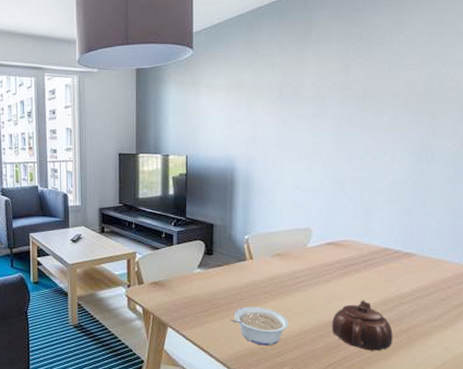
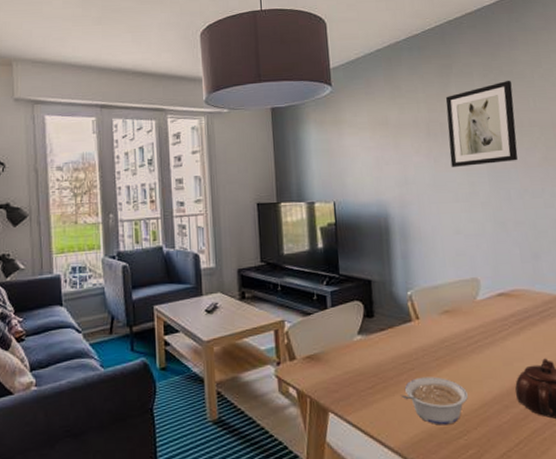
wall art: none [298,47,369,128] -> present [445,81,518,167]

